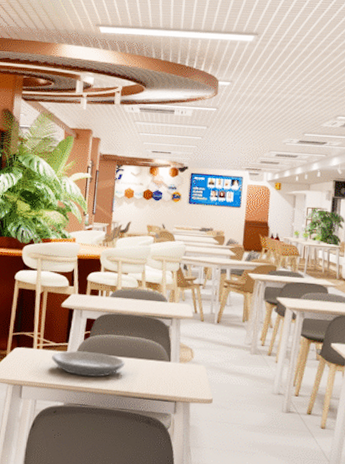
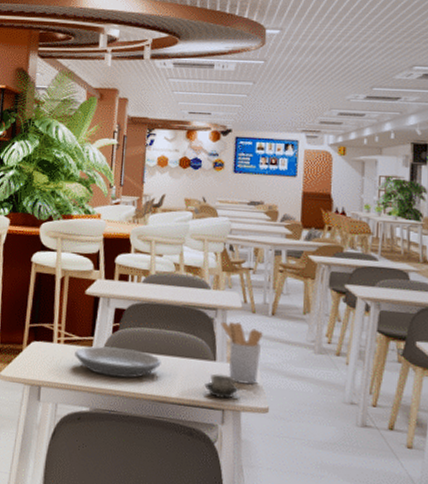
cup: none [160,372,189,393] -> present [204,373,240,400]
utensil holder: none [175,328,209,381] -> present [221,321,263,385]

